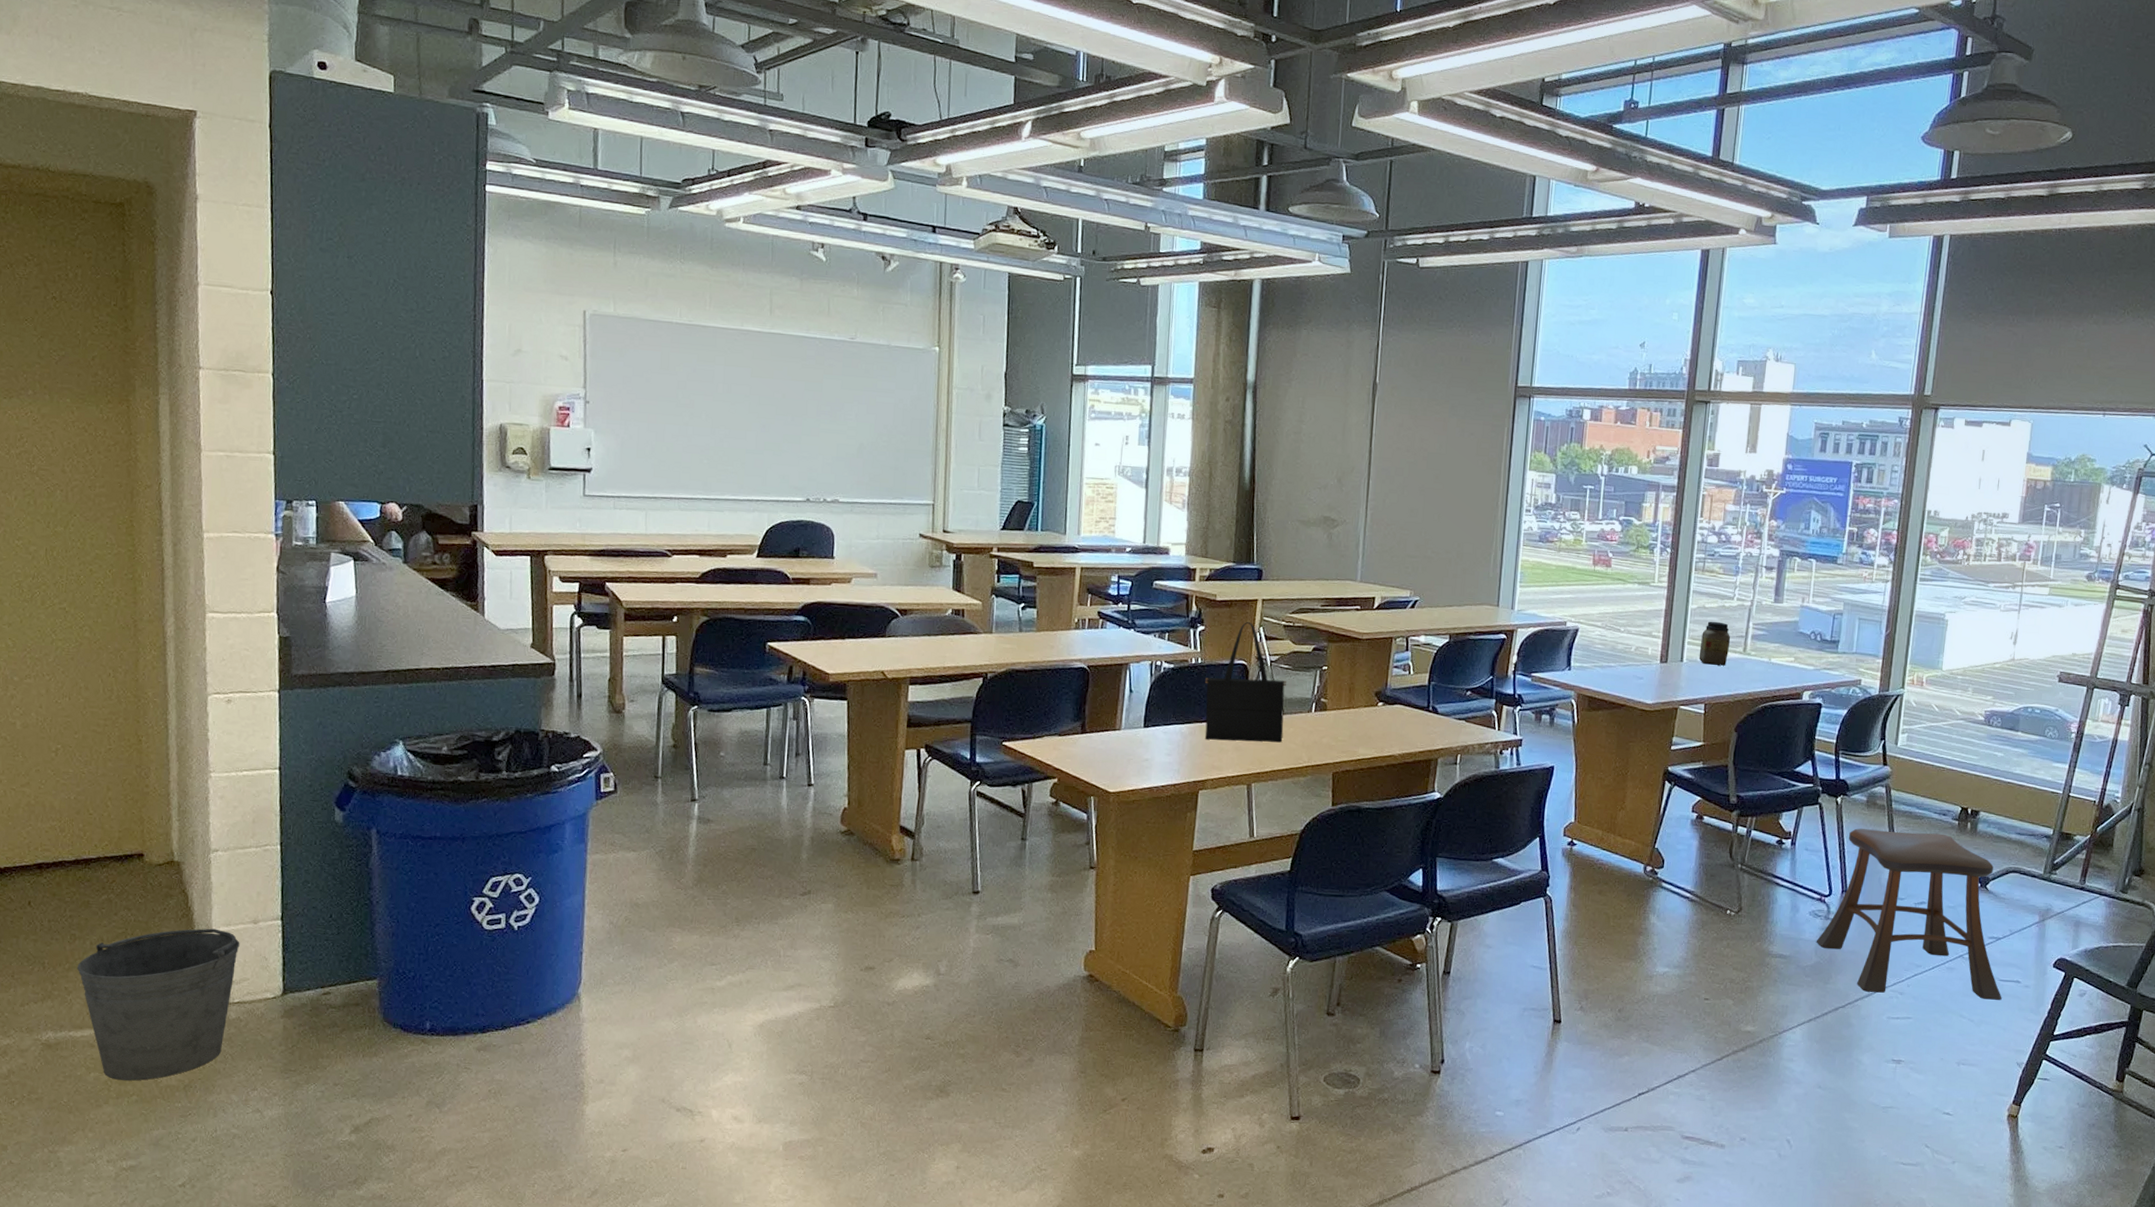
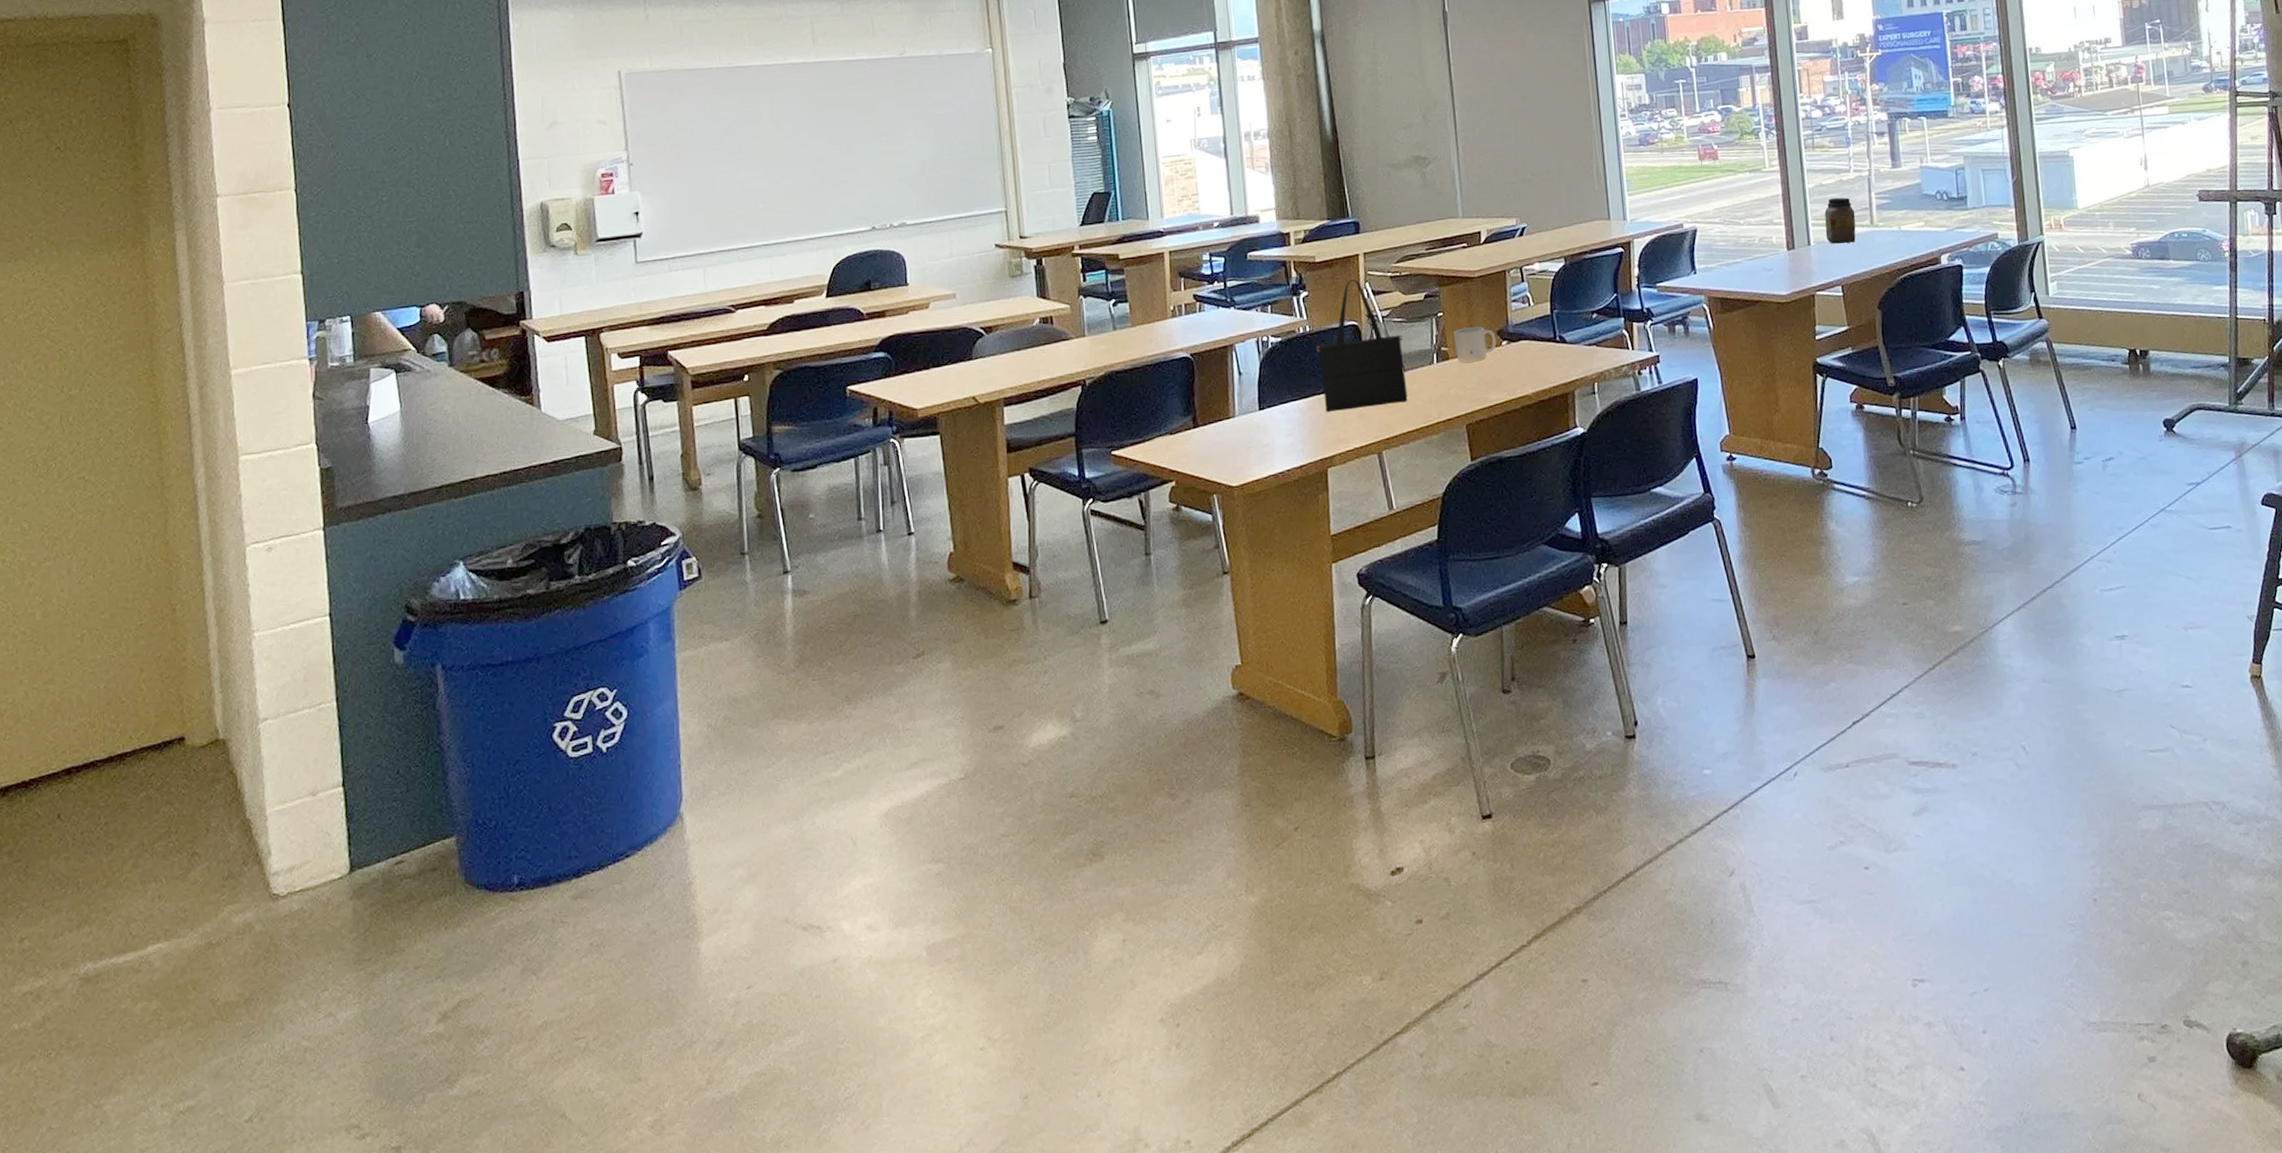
bucket: present [77,928,240,1081] -> none [116,809,298,1007]
mug: none [1334,684,1373,718] -> present [1453,326,1497,364]
stool: present [1816,828,2002,1000] -> none [2008,381,2216,566]

